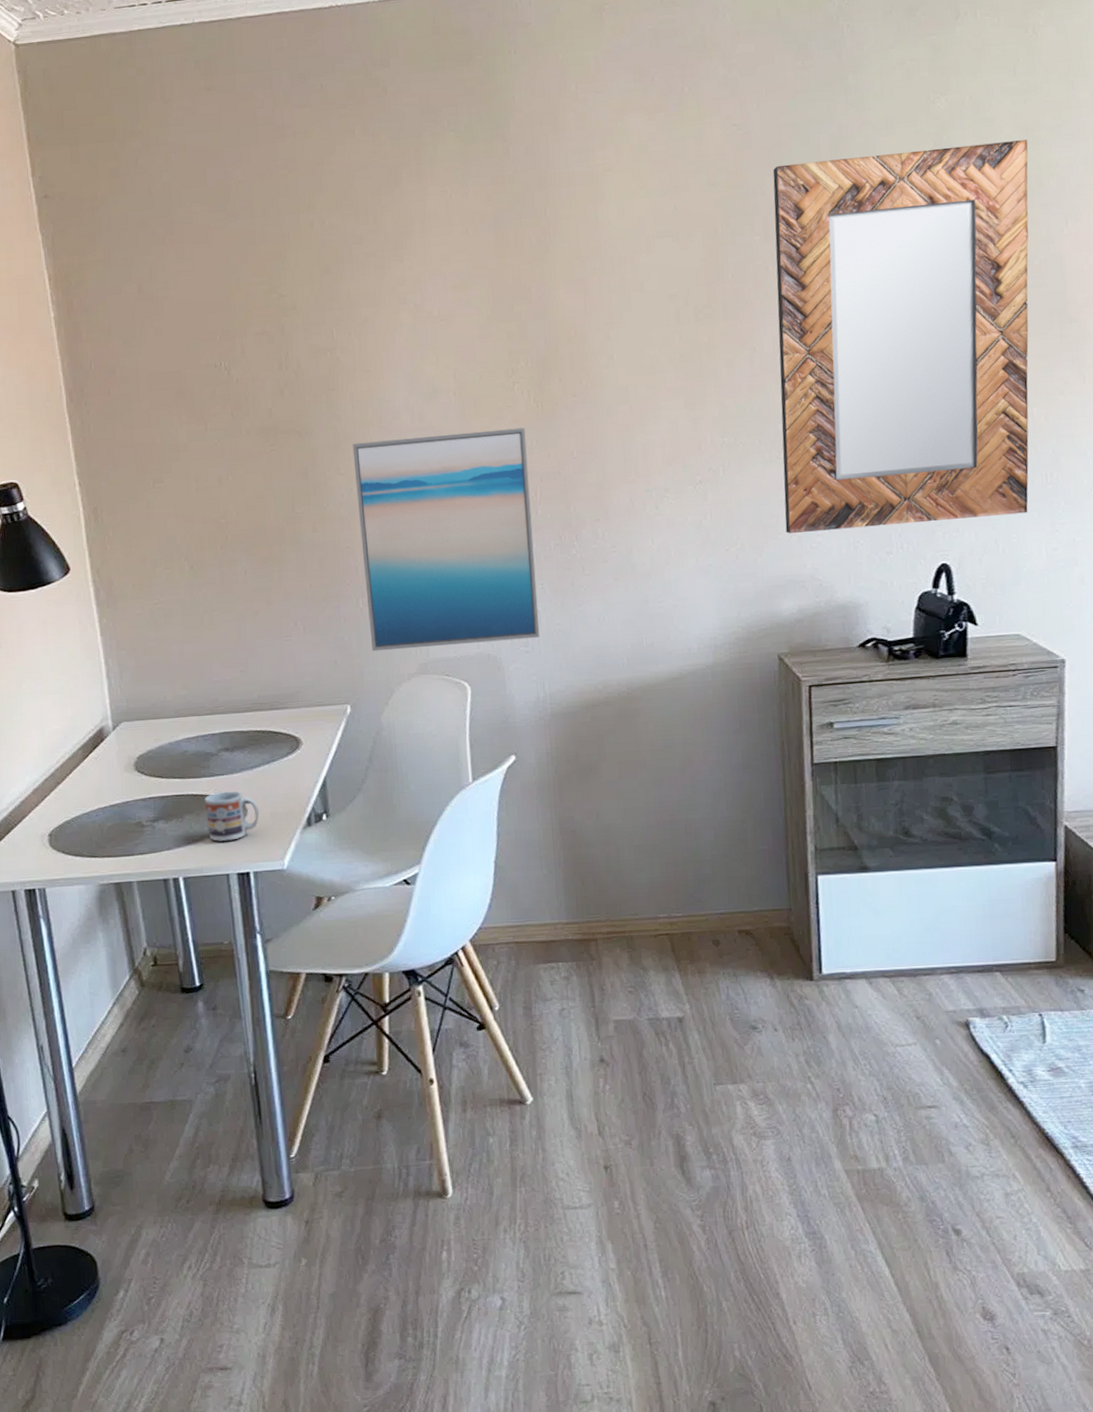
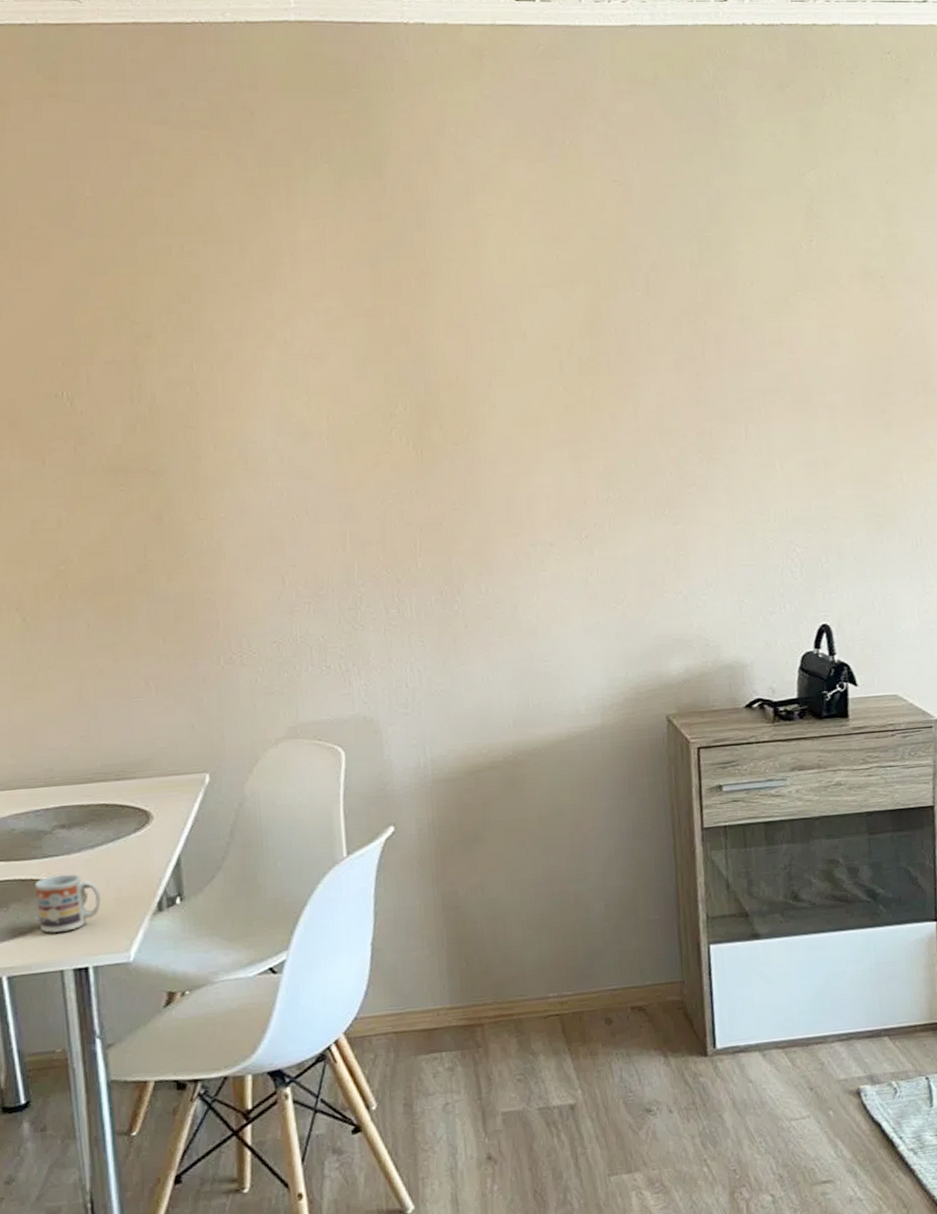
wall art: present [352,427,540,652] -> none [213,475,420,714]
home mirror: present [772,139,1029,533] -> none [653,218,901,592]

